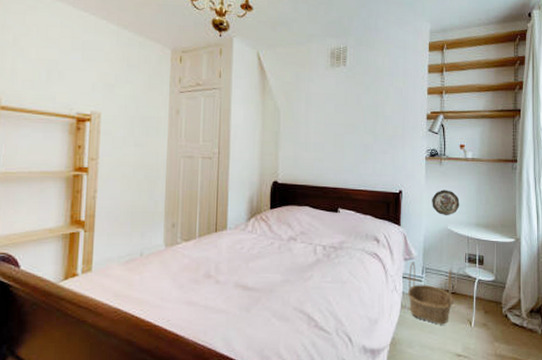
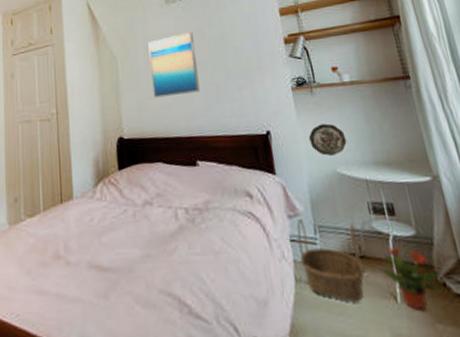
wall art: none [309,95,351,151] -> present [148,31,200,98]
potted plant: none [464,288,505,332] -> present [379,247,442,310]

